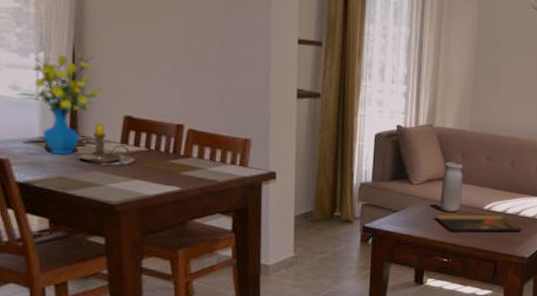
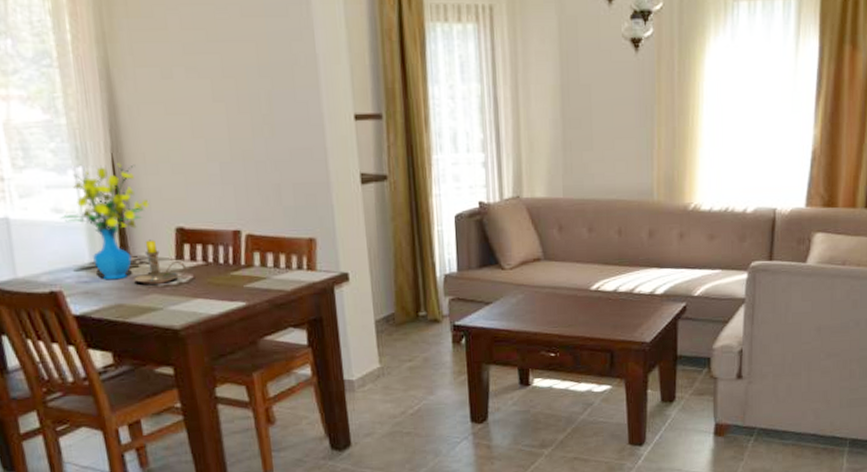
decorative tray: present [436,214,524,234] -> none [535,295,641,323]
vase: present [440,161,463,213] -> none [538,237,564,298]

